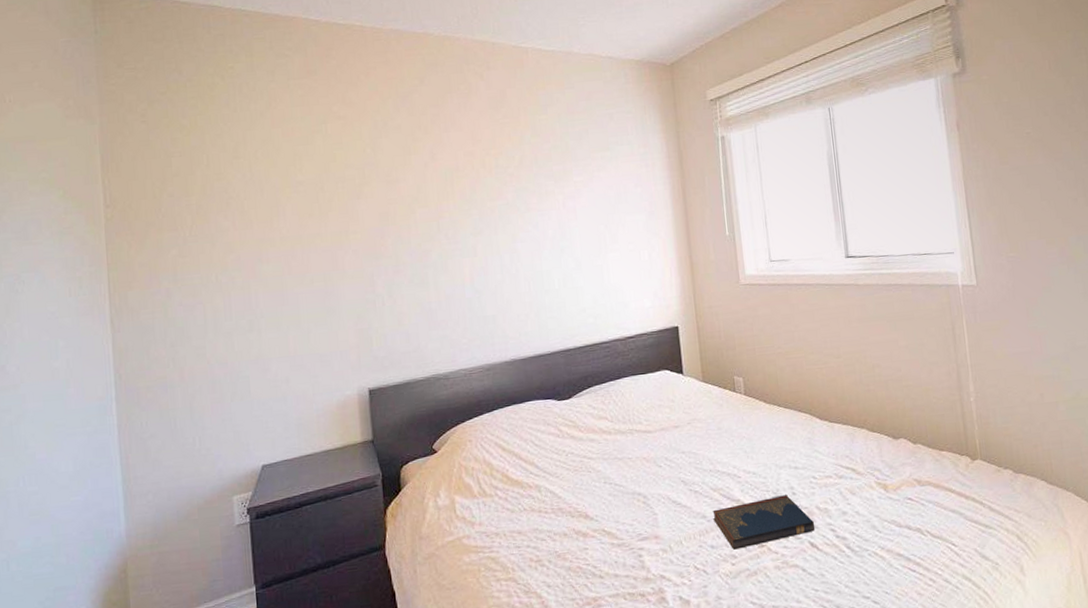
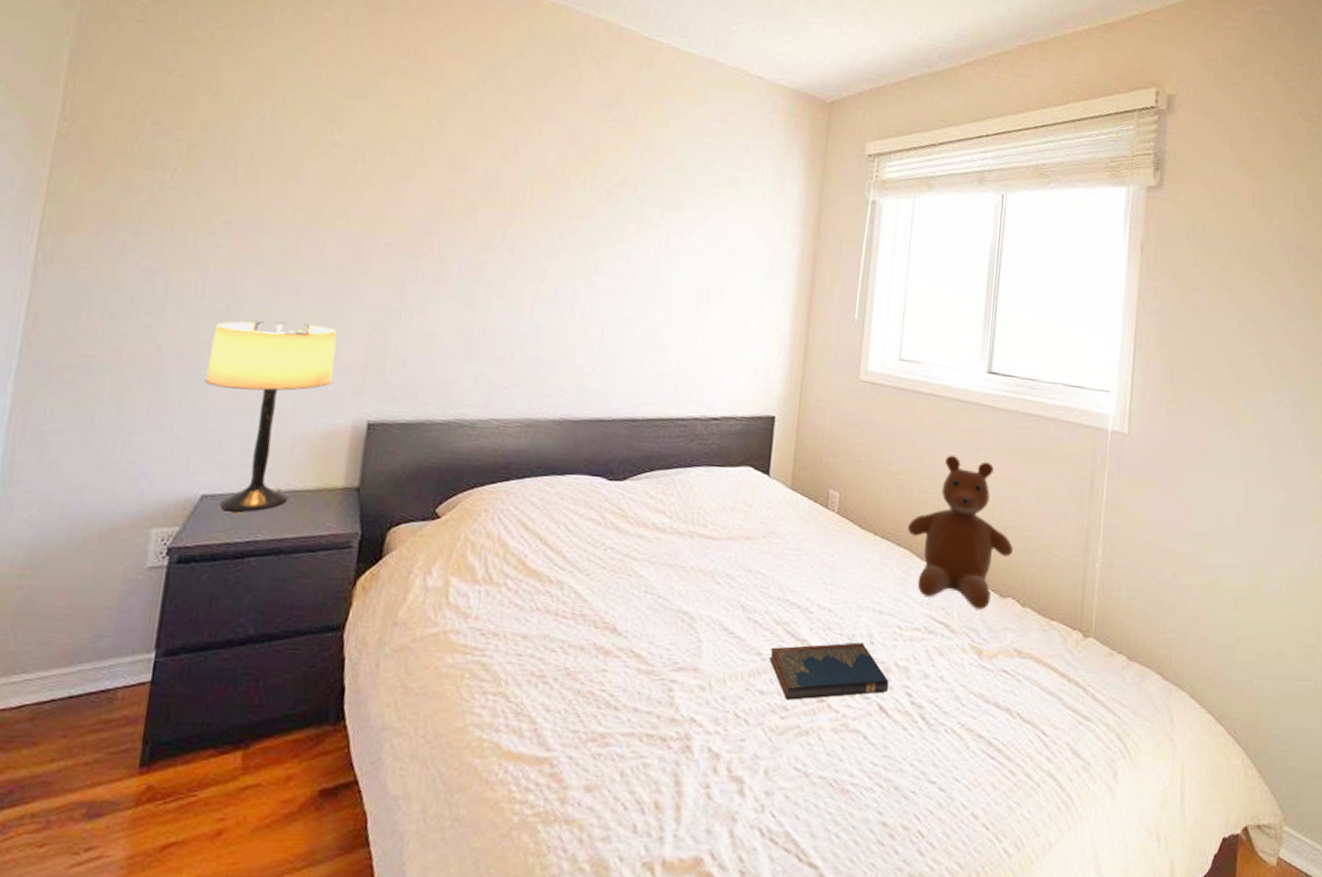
table lamp: none [244,322,337,474] -> present [204,321,338,513]
teddy bear: none [804,330,897,452] -> present [907,454,1013,610]

